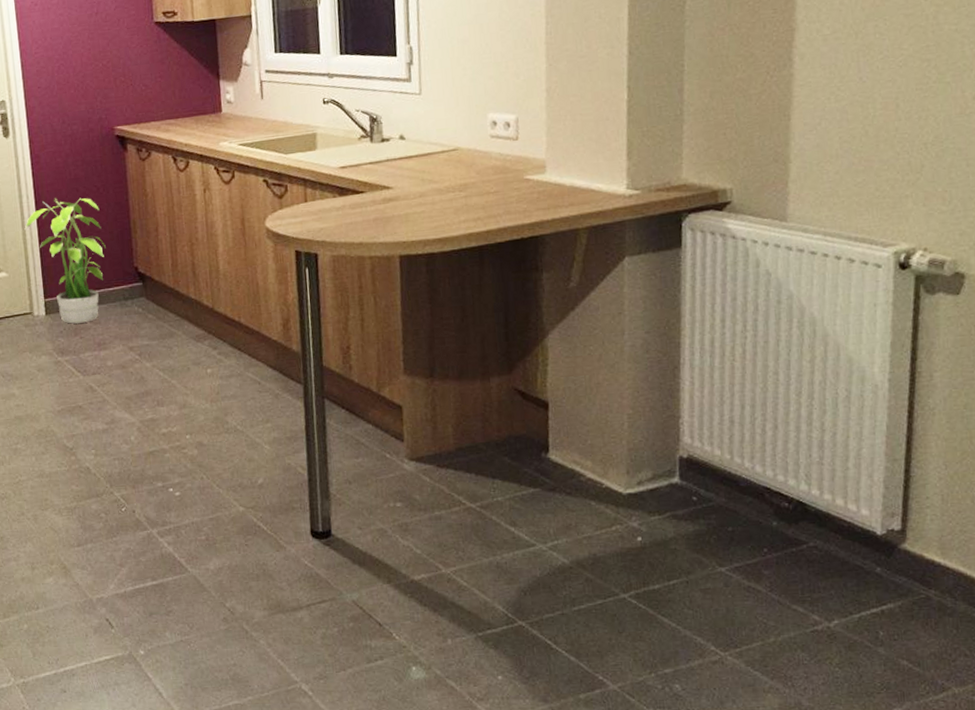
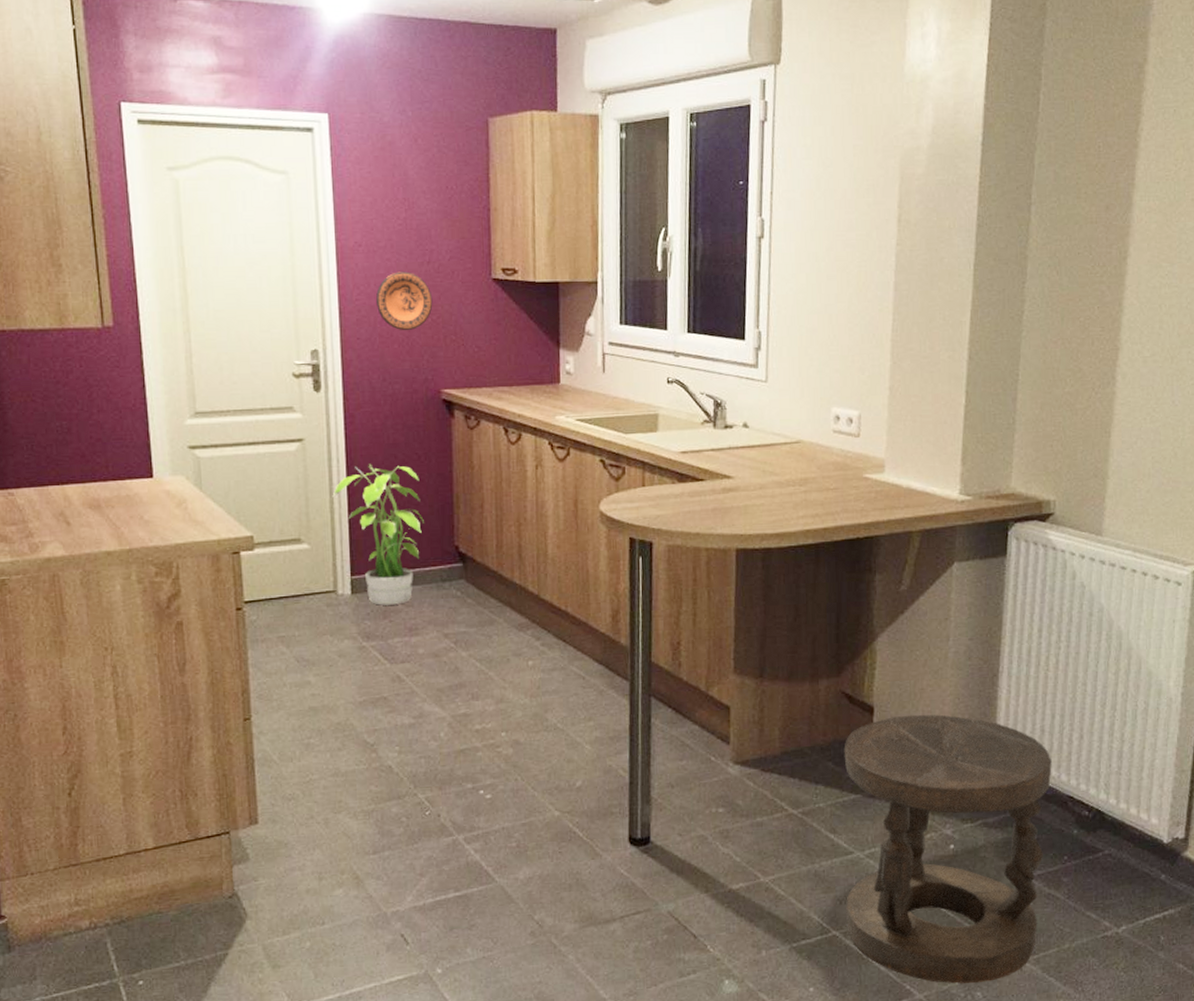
decorative plate: none [52,23,103,77] -> present [375,271,433,331]
stool: none [519,408,745,675] -> present [844,714,1052,984]

